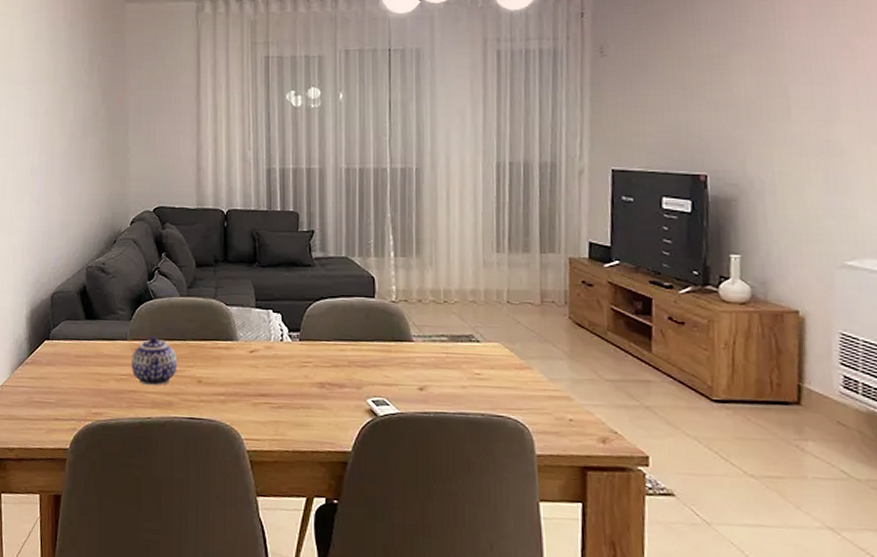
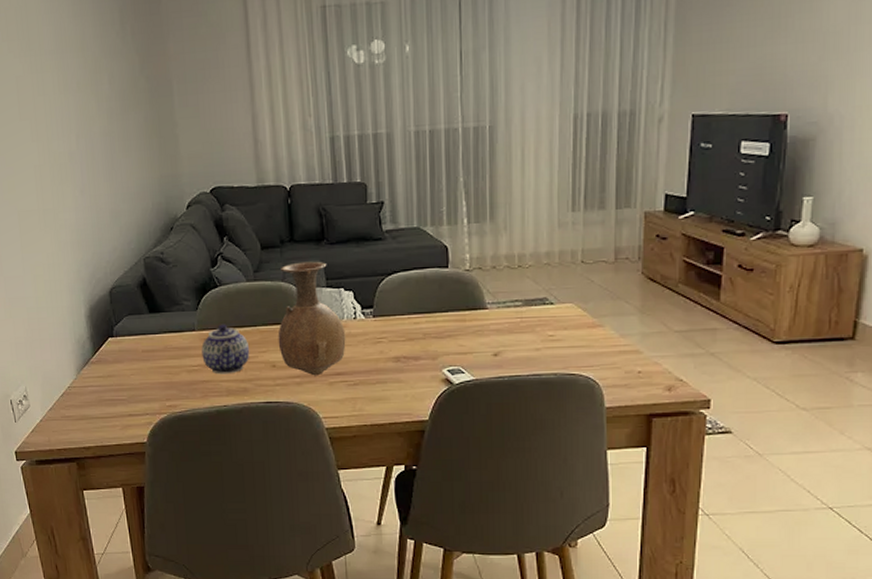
vase: none [205,281,272,396] -> present [278,261,346,376]

